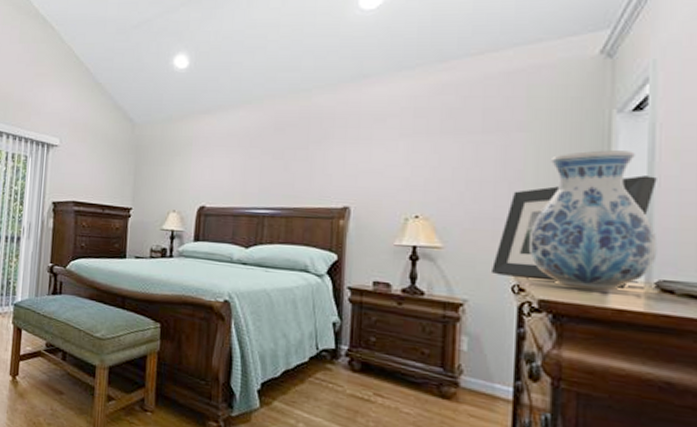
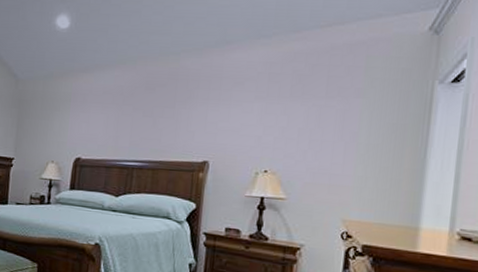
picture frame: present [490,175,657,290] -> none [324,139,466,238]
vase: present [530,150,658,291] -> none [358,116,462,238]

